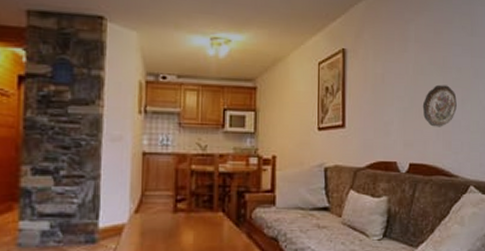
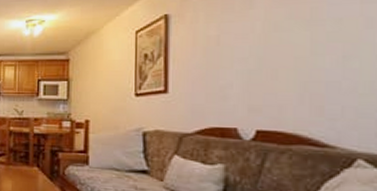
decorative plate: present [422,84,457,127] -> none [276,40,334,90]

